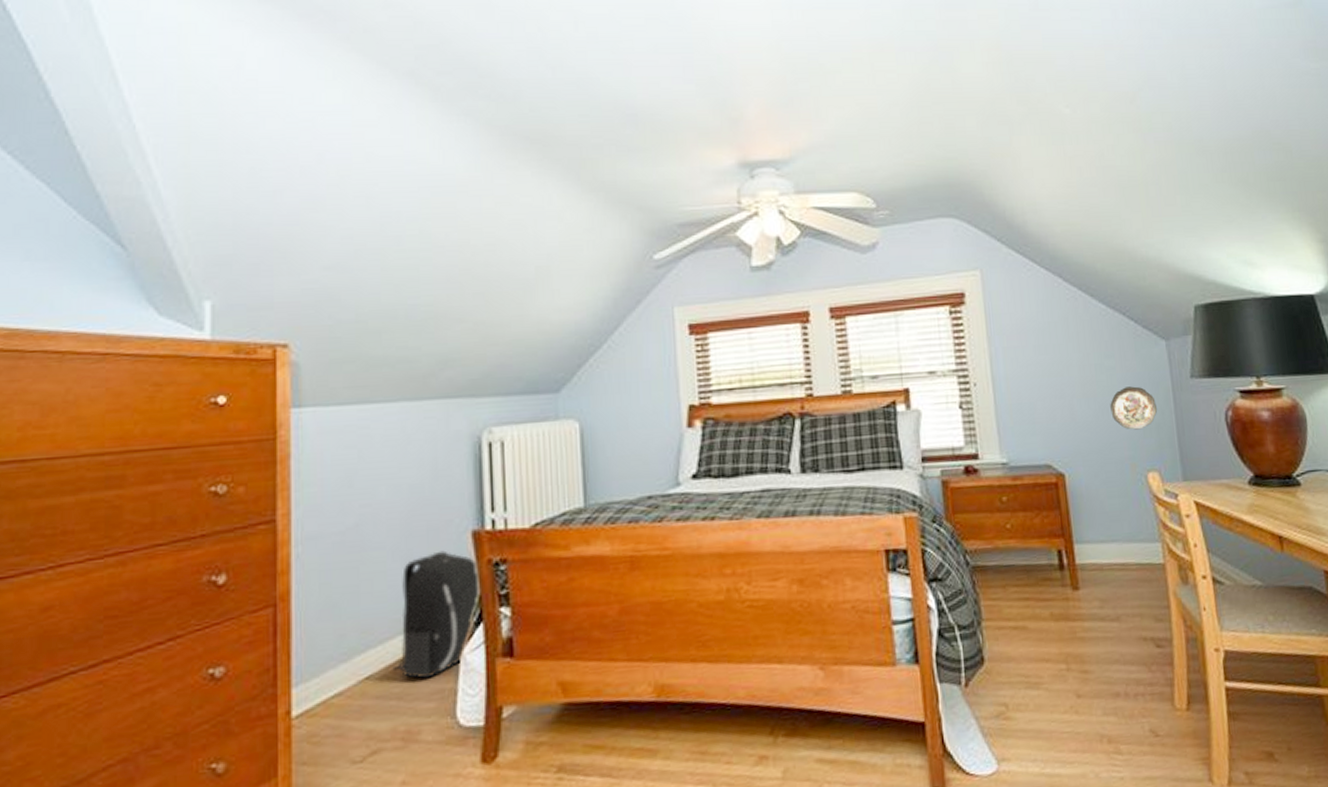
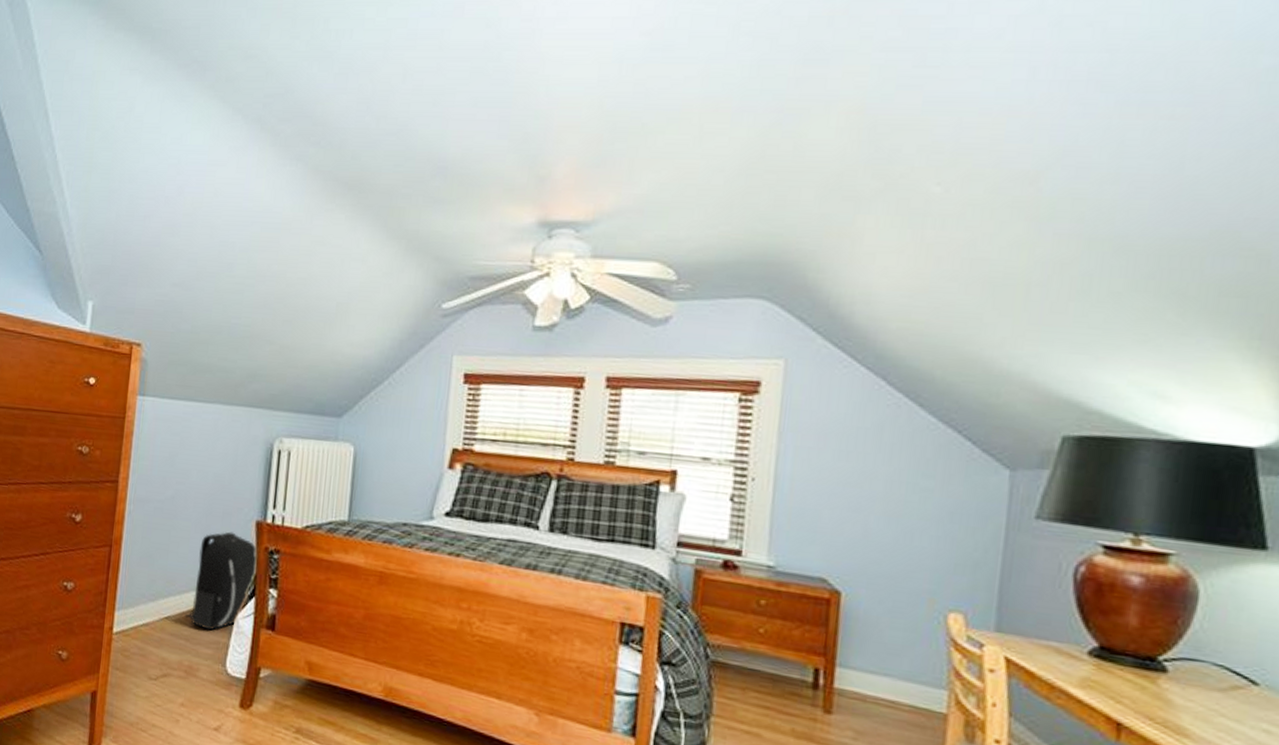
decorative plate: present [1110,386,1158,430] -> none [915,513,980,564]

